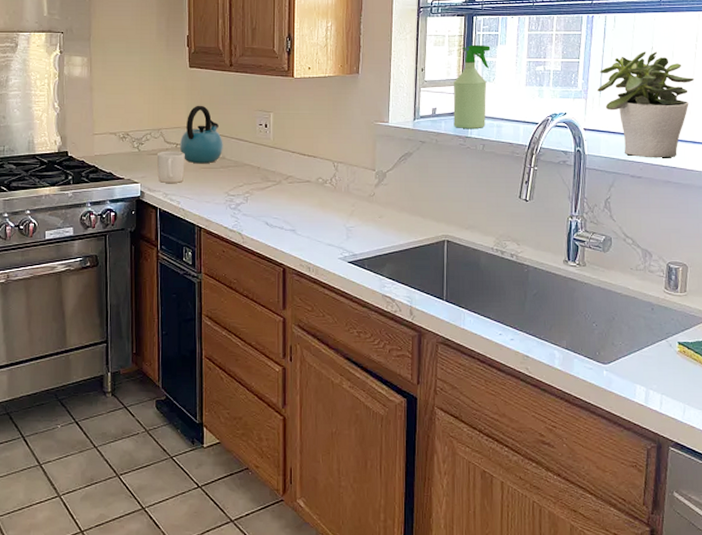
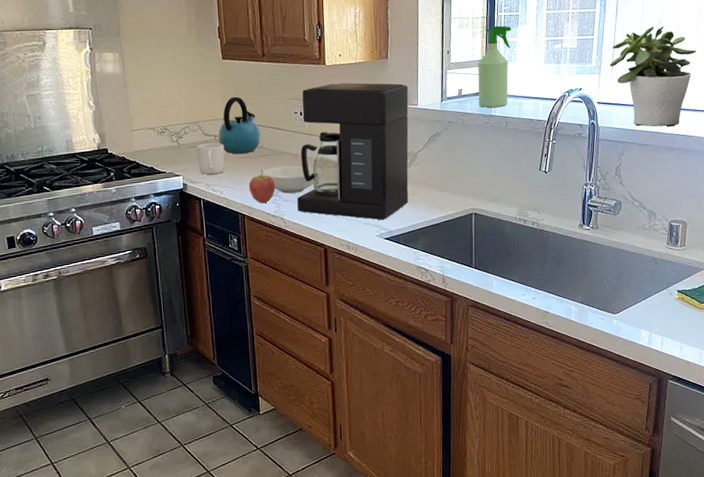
fruit: none [207,181,235,217] -> present [248,169,275,204]
bowl: none [223,179,277,208] -> present [263,165,314,194]
coffee maker: none [257,96,379,241] -> present [297,83,409,220]

